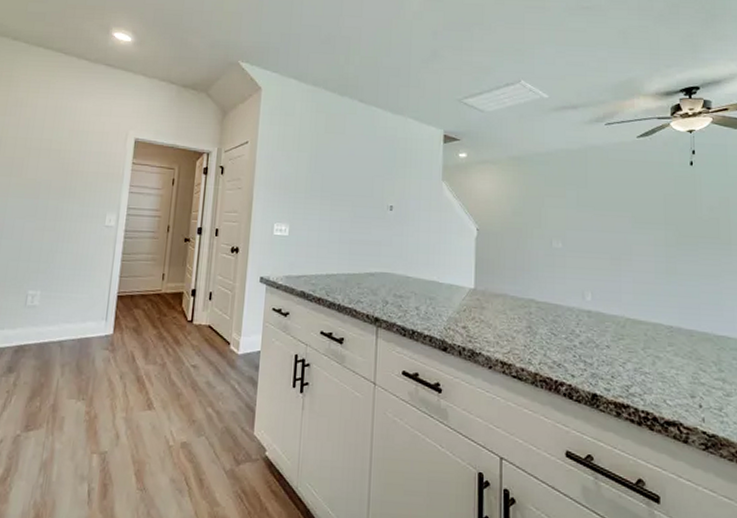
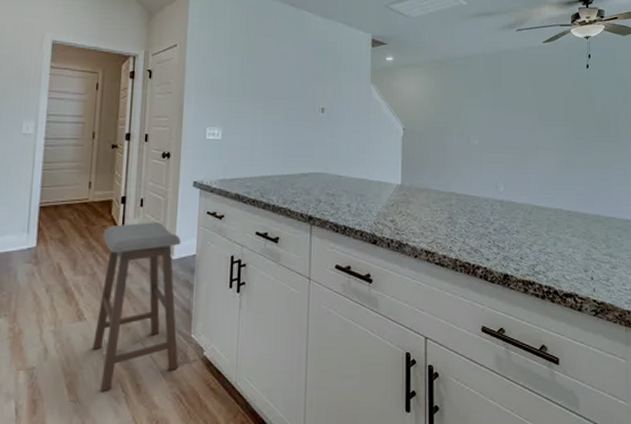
bar stool: none [160,315,247,484] -> present [93,222,181,393]

